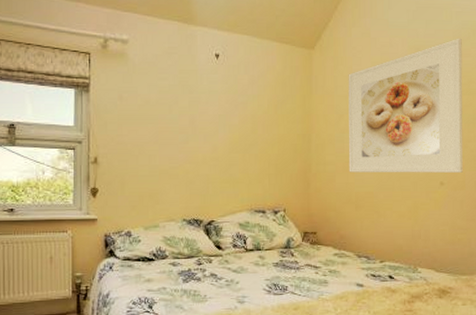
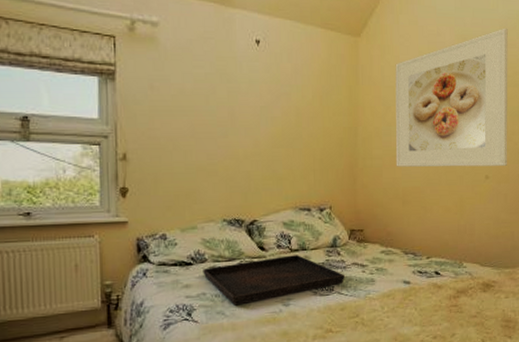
serving tray: none [163,255,298,301] -> present [203,255,344,306]

